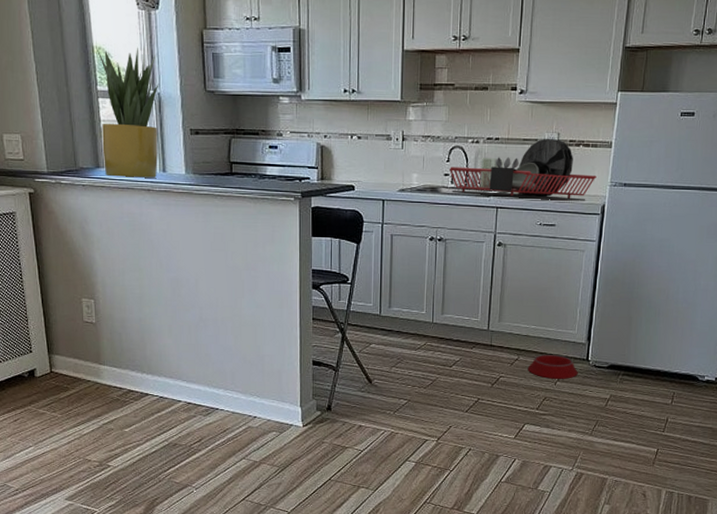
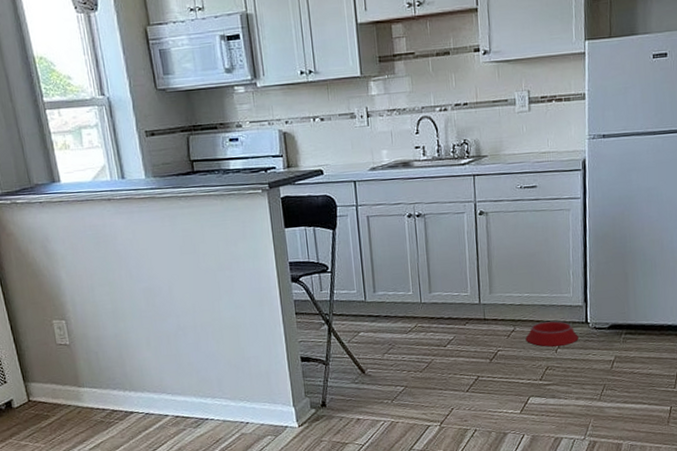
planter: present [96,47,159,179] -> none [37,51,116,190]
dish rack: present [449,138,597,201] -> none [419,96,574,166]

